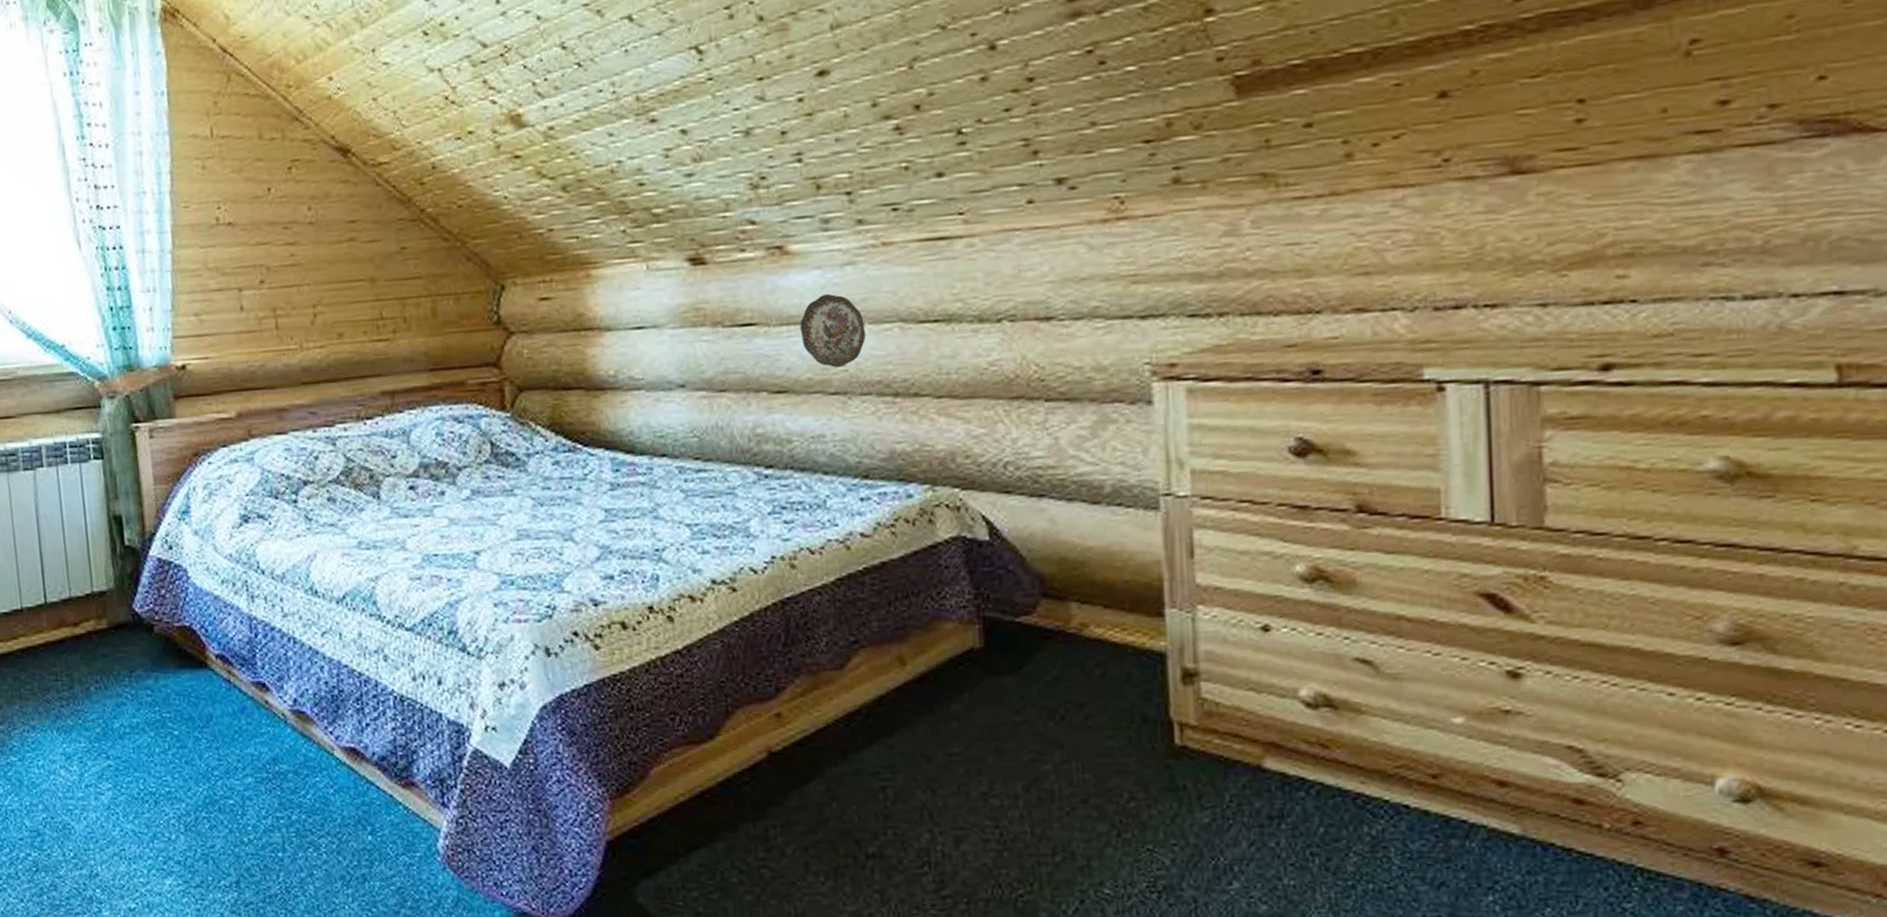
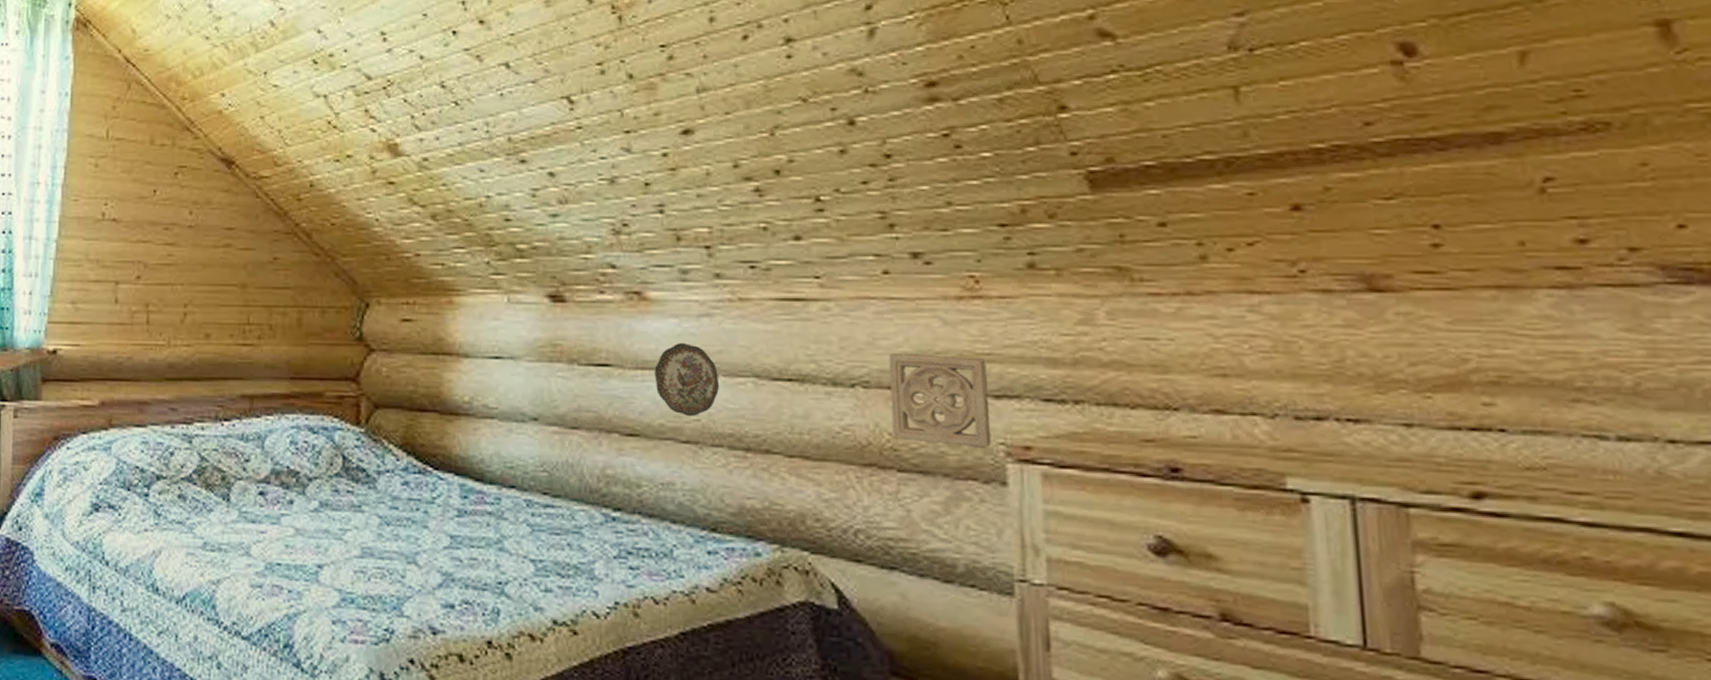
wall ornament: none [1035,279,1137,372] -> present [889,352,991,450]

